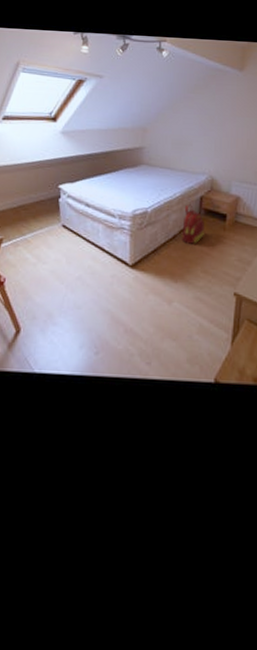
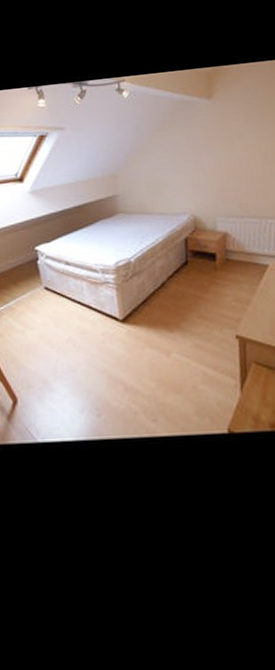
backpack: present [180,204,204,244] -> none [169,248,195,290]

